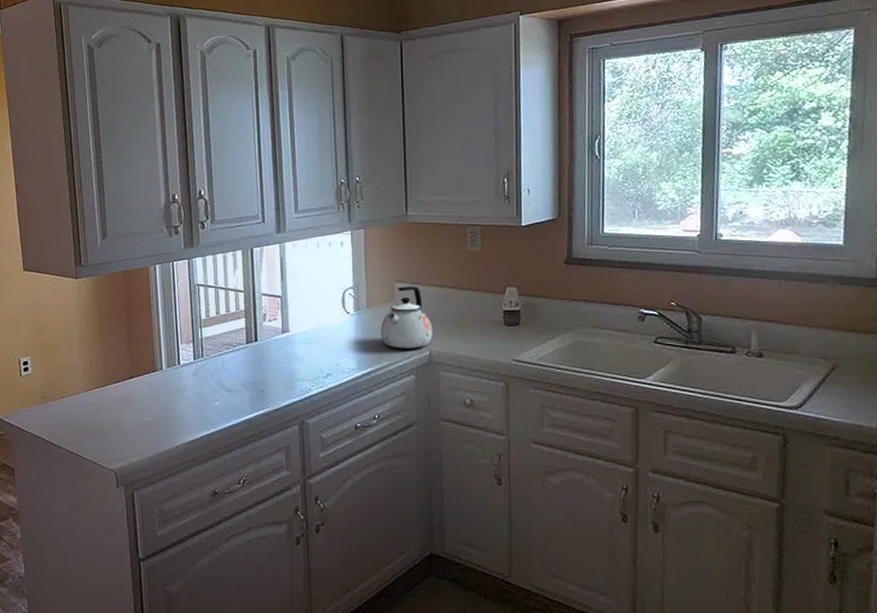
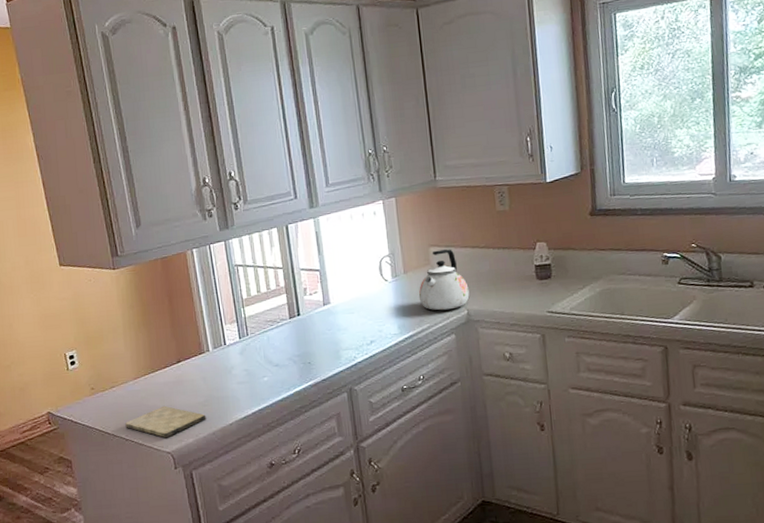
cutting board: none [72,421,153,455] -> present [125,405,207,438]

